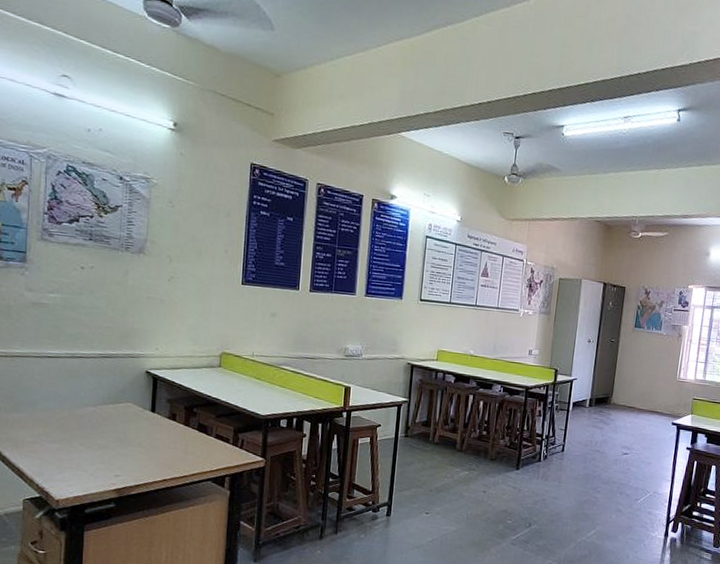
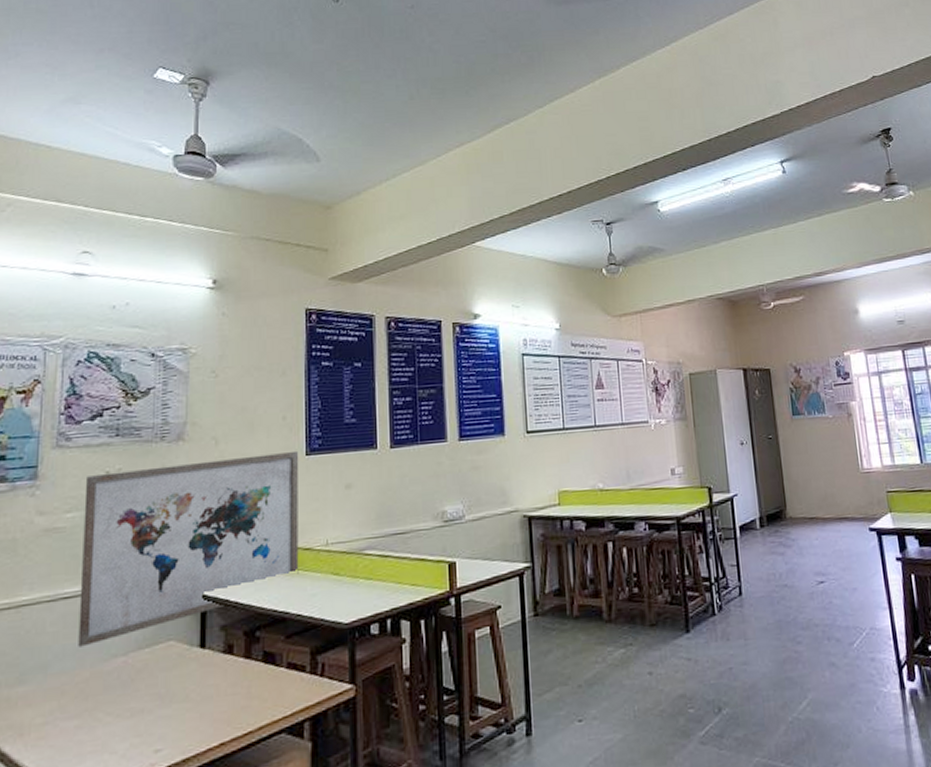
wall art: none [59,268,235,395] -> present [78,450,299,647]

